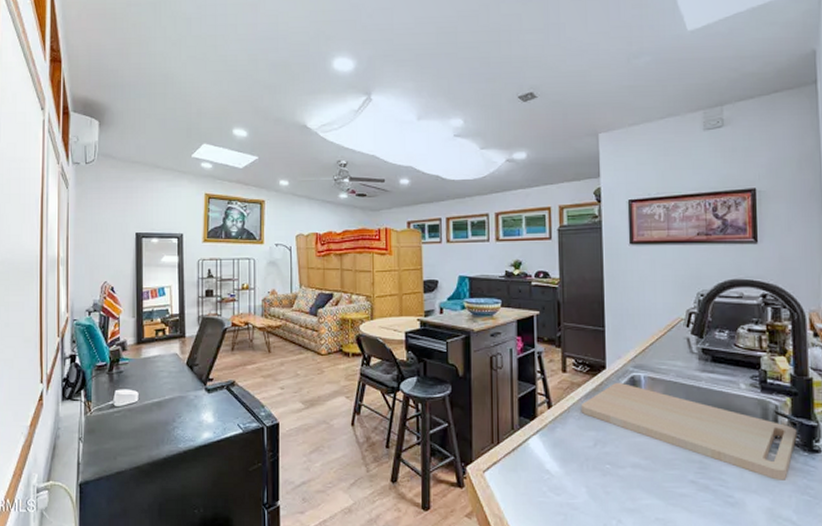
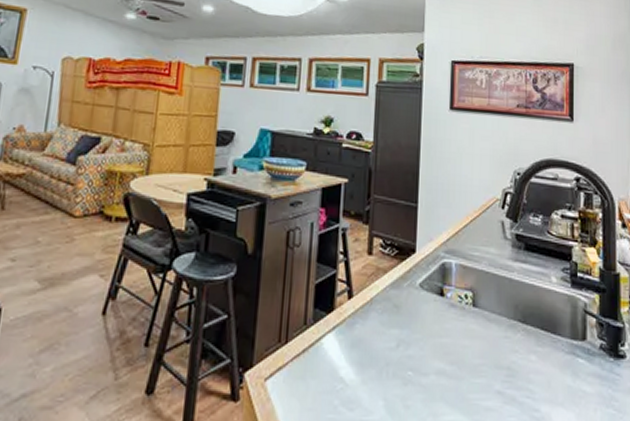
cutting board: present [580,383,797,480] -> none [385,270,604,391]

